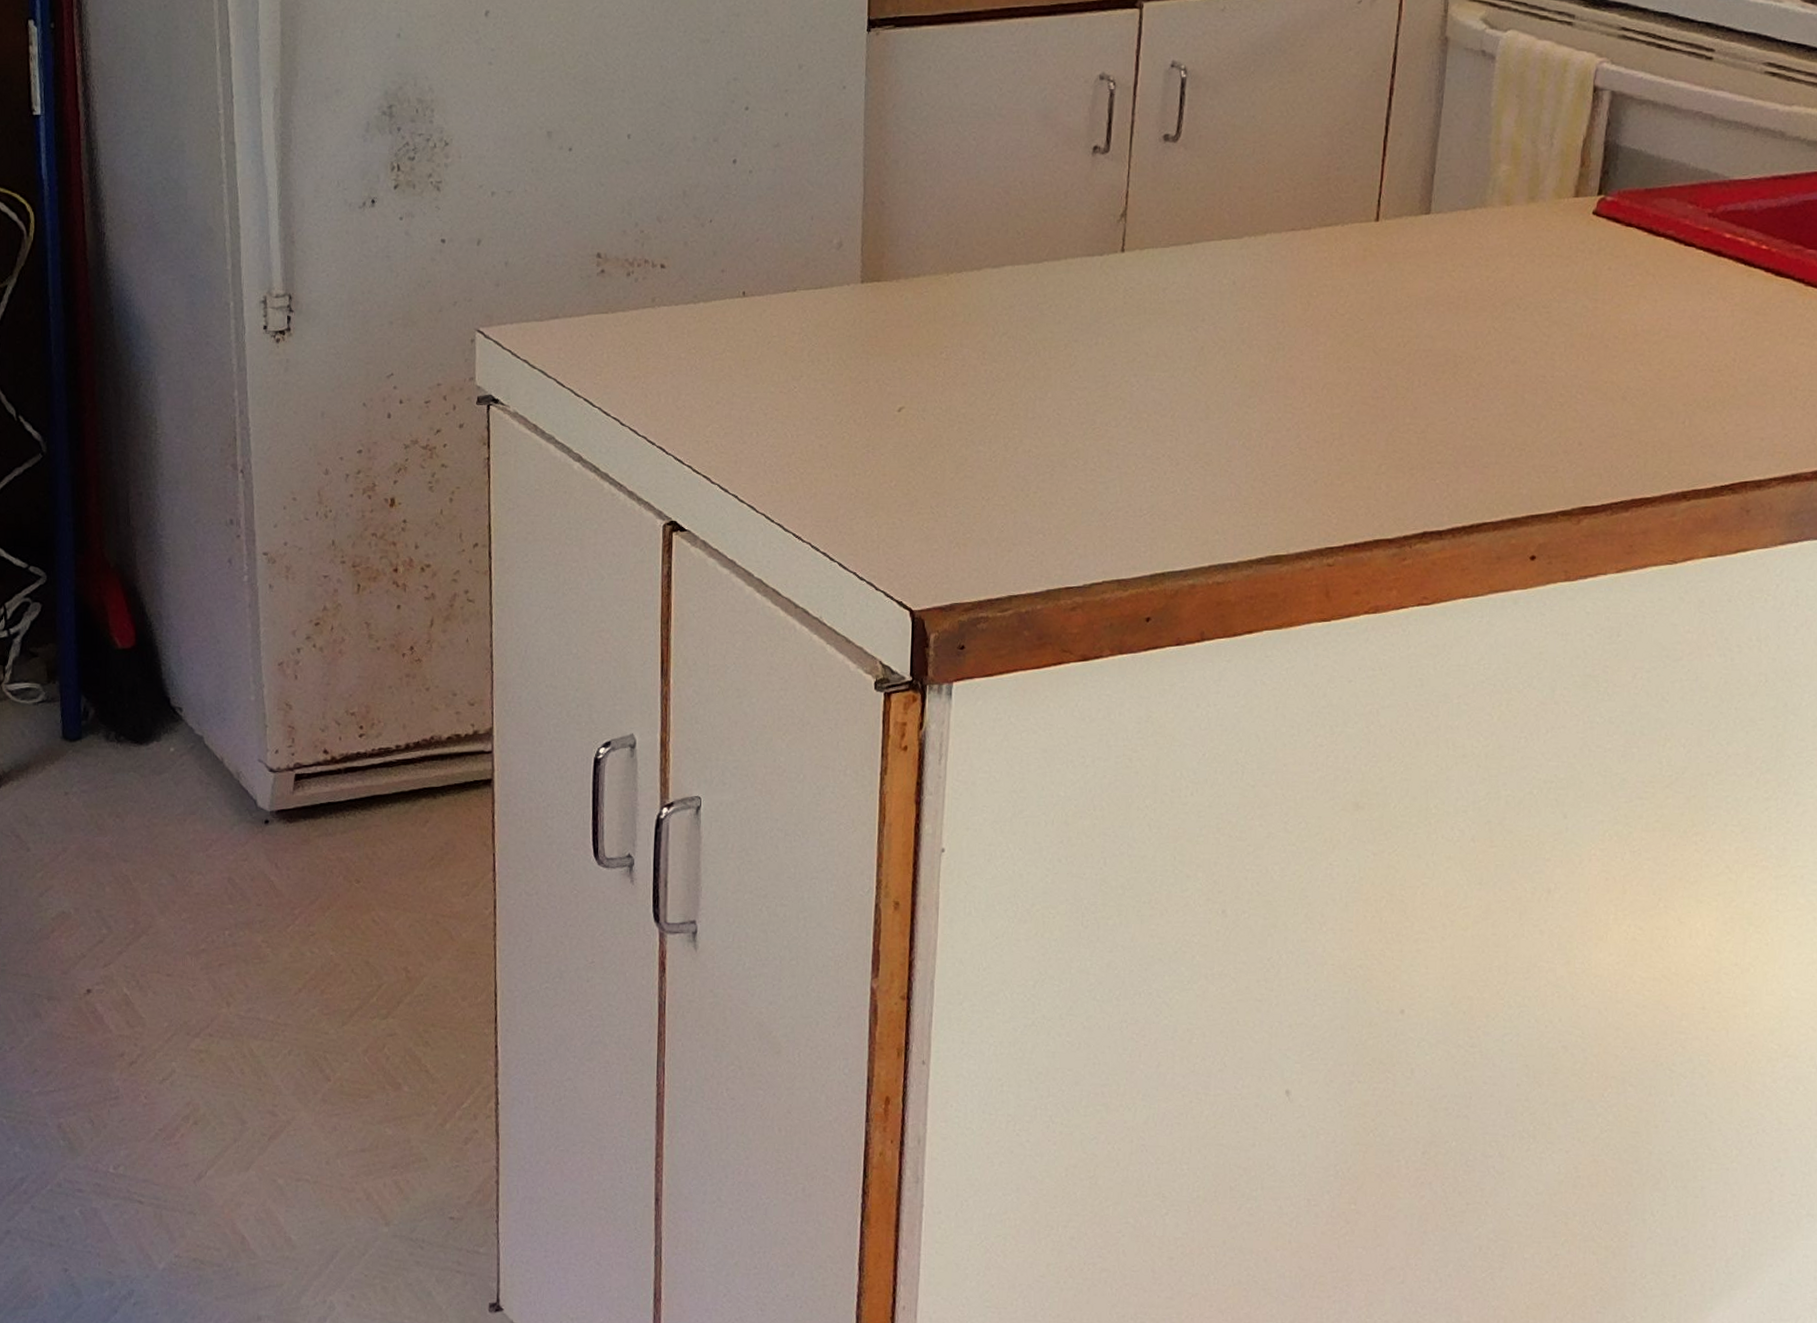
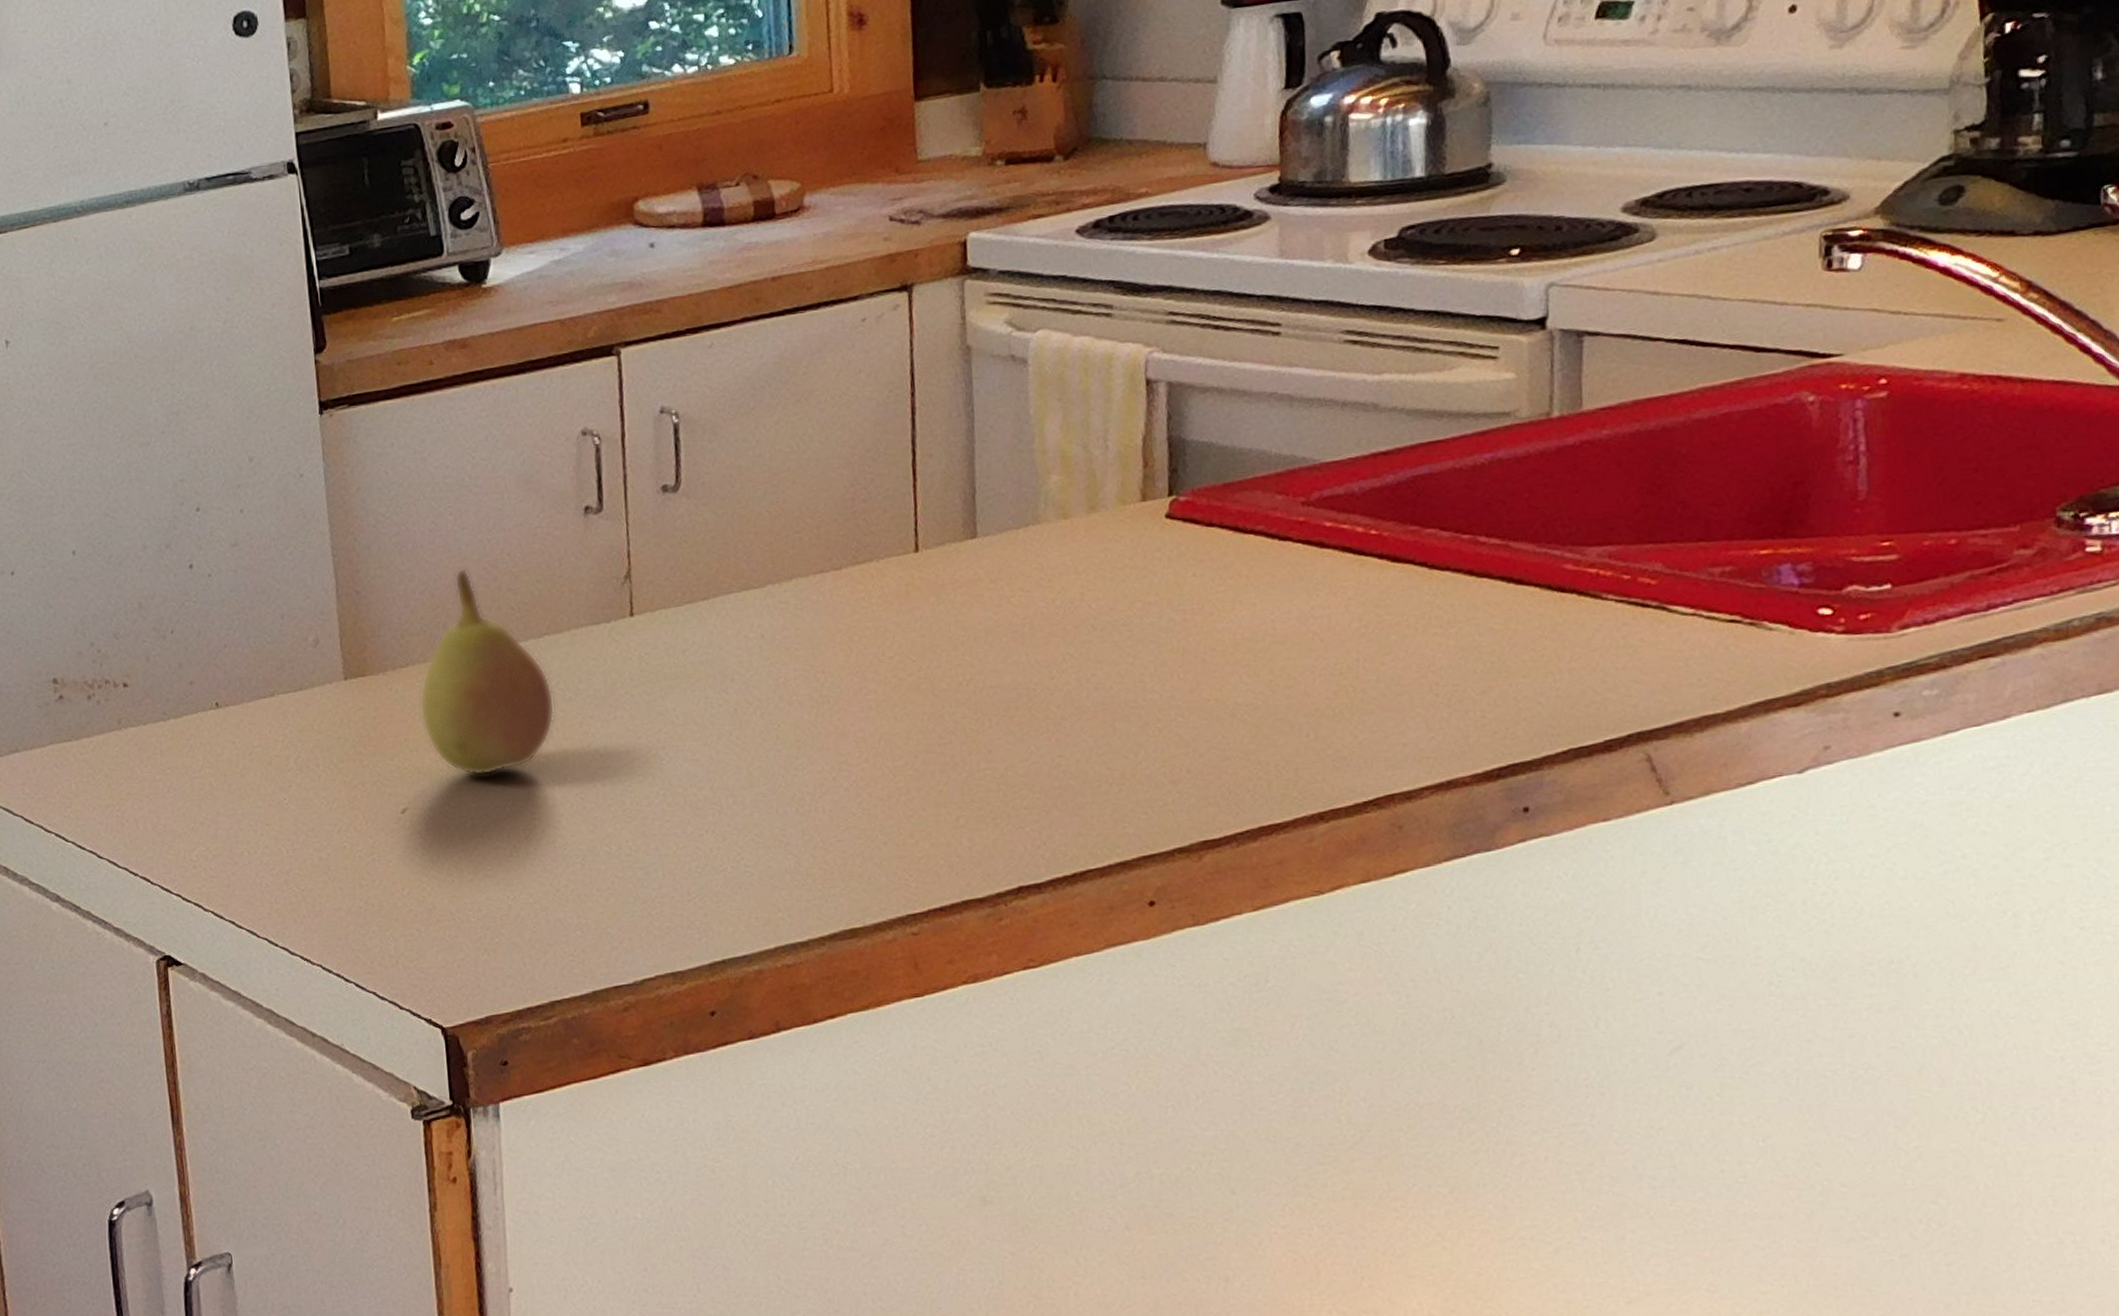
fruit: none [925,191,1046,385] -> present [419,569,555,776]

